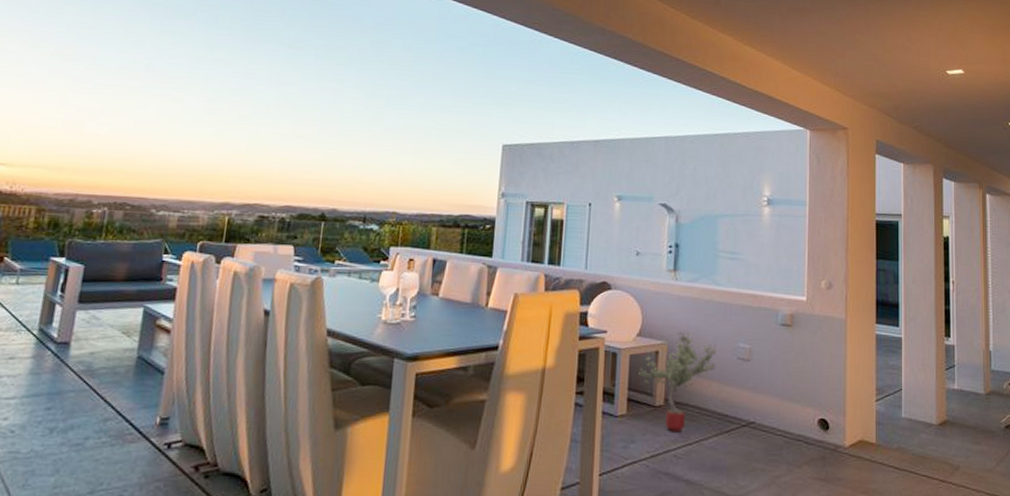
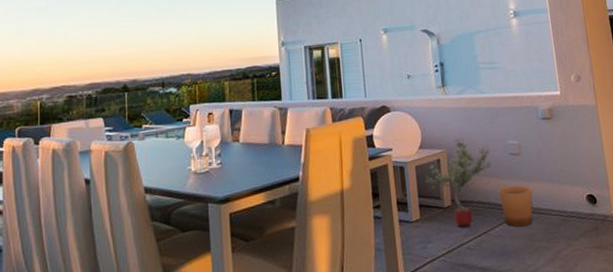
planter: none [718,394,757,442] -> present [498,185,534,227]

